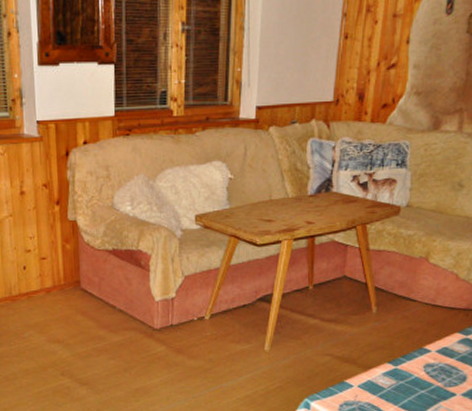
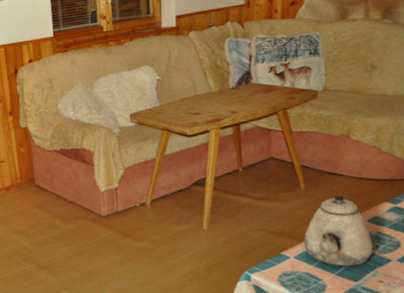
teapot: none [369,322,439,399] -> present [303,195,373,267]

